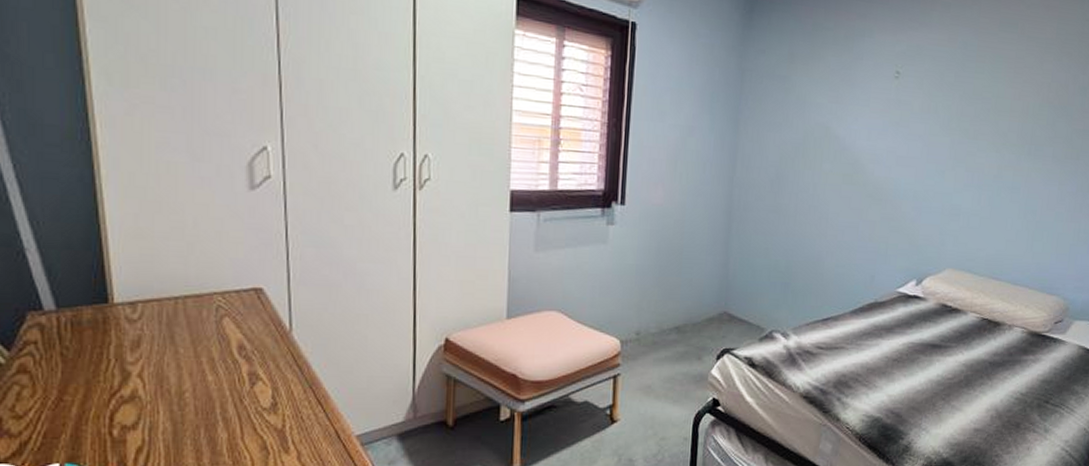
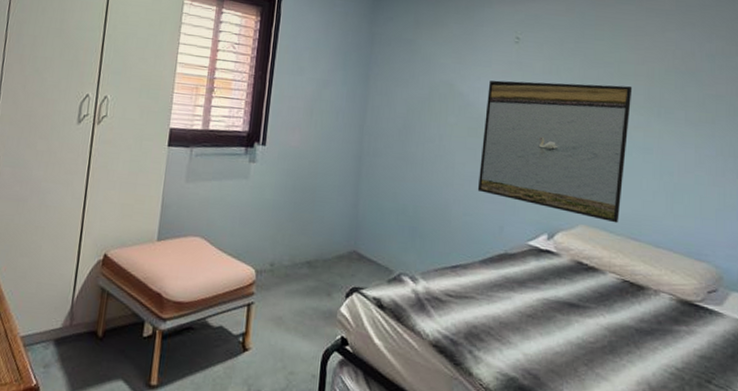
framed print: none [850,121,1007,265] -> present [477,80,633,224]

